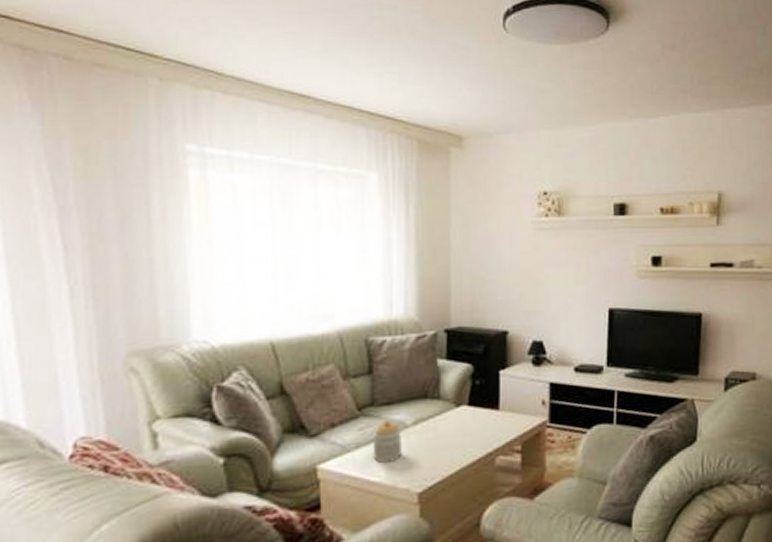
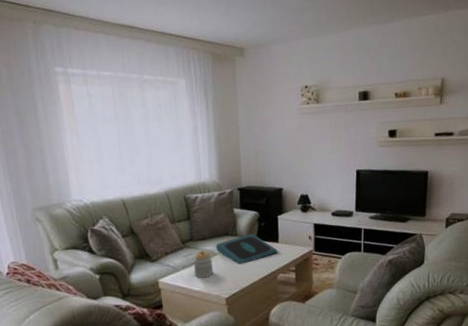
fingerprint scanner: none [408,395,498,442] -> present [216,233,278,265]

